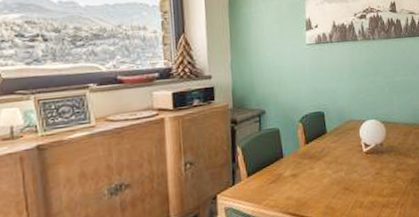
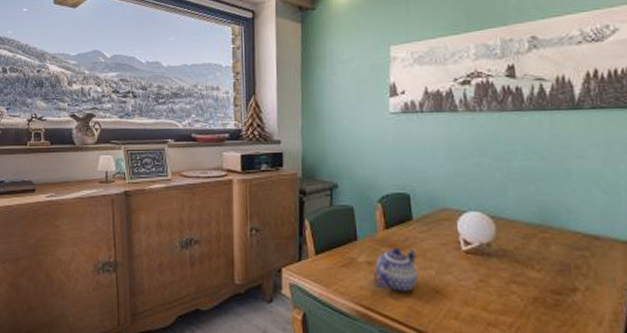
teapot: none [297,157,332,196] -> present [373,247,418,293]

